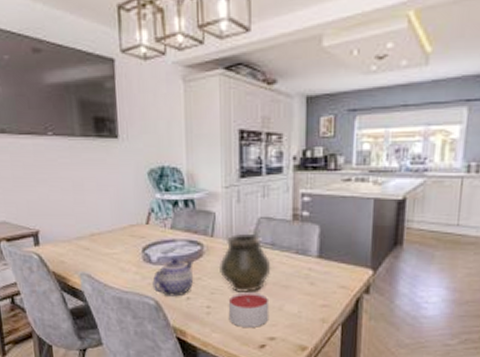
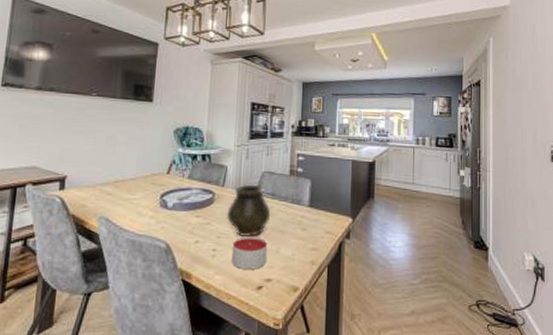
teapot: present [152,258,194,297] -> none [165,205,205,240]

